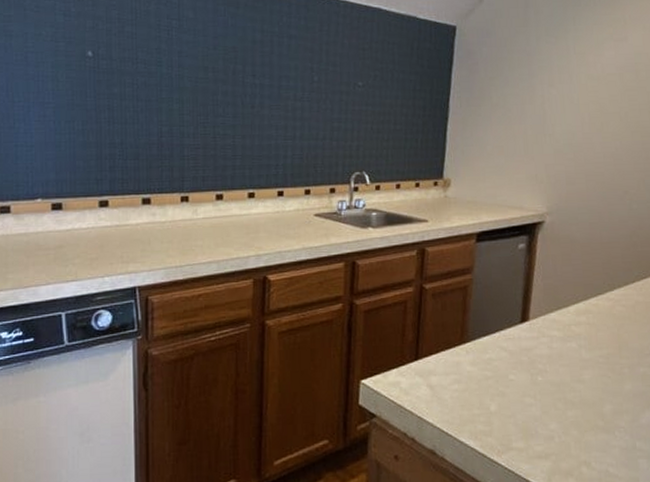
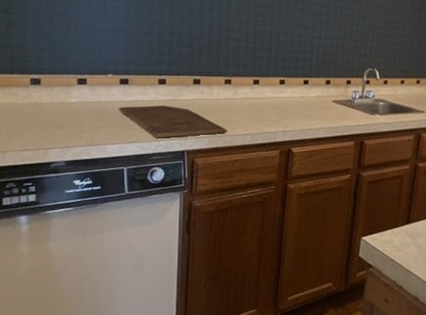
cutting board: none [51,233,187,275] -> present [118,105,228,139]

